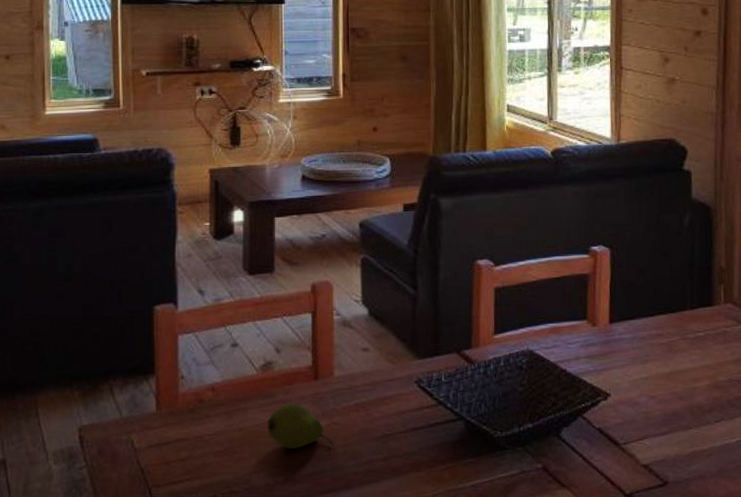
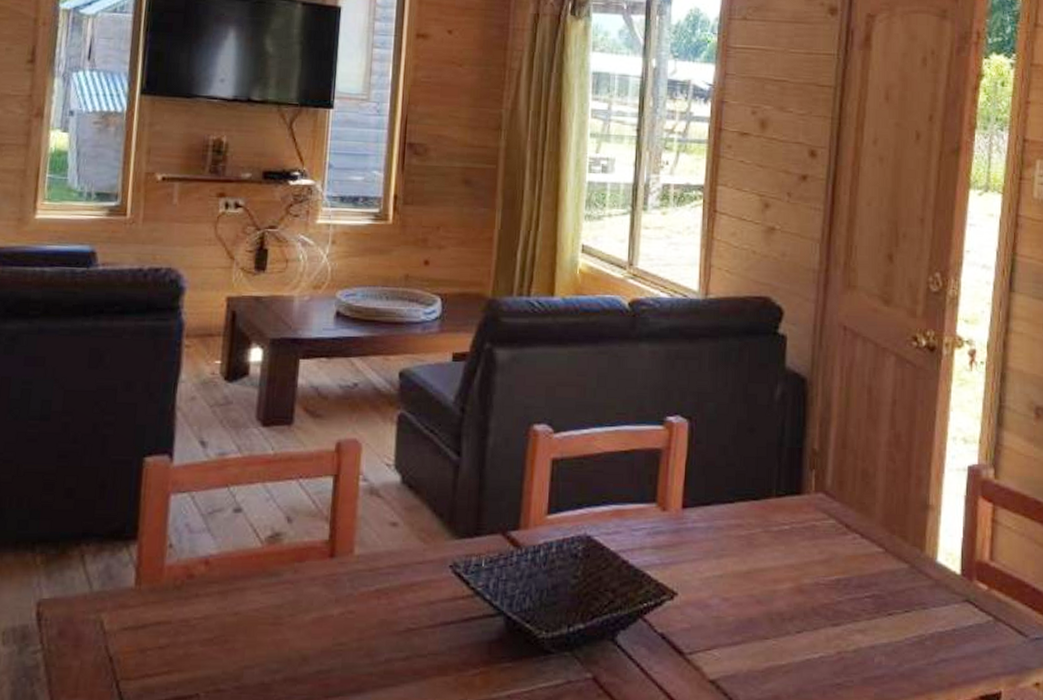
fruit: present [267,402,334,450] -> none [268,583,347,642]

